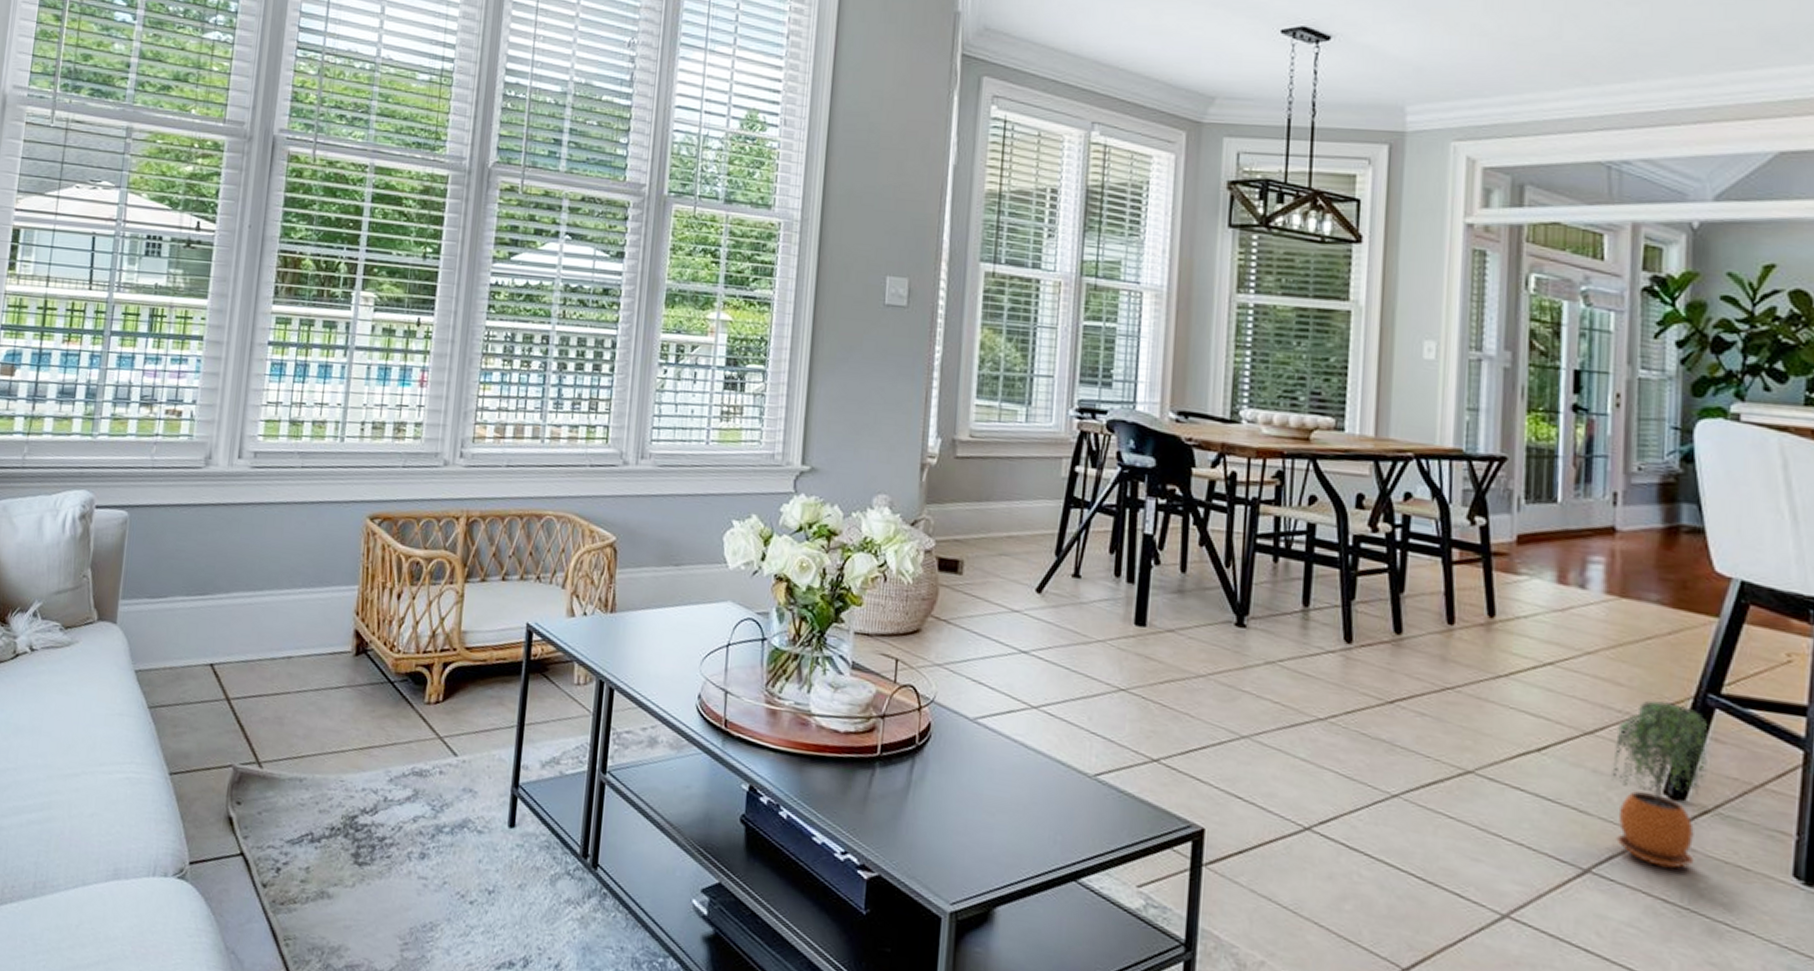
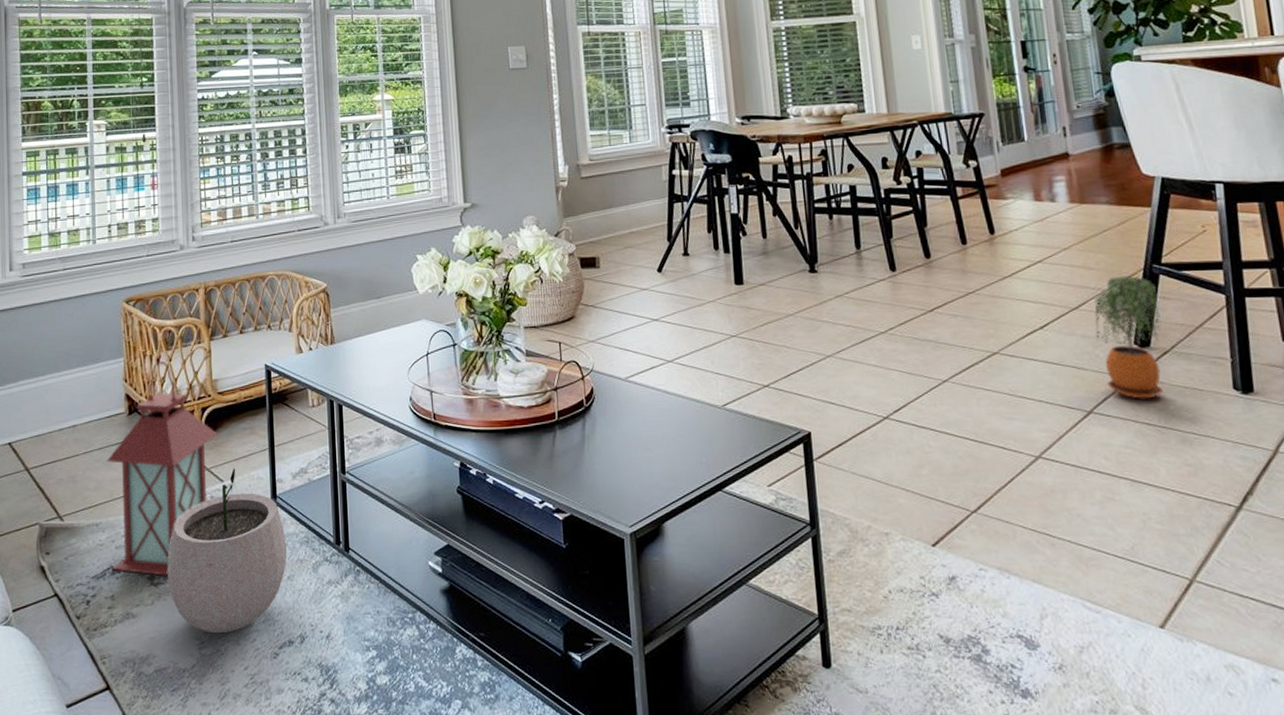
lantern: none [310,597,459,857] -> present [106,361,218,576]
plant pot: none [374,741,523,938] -> present [167,468,288,634]

